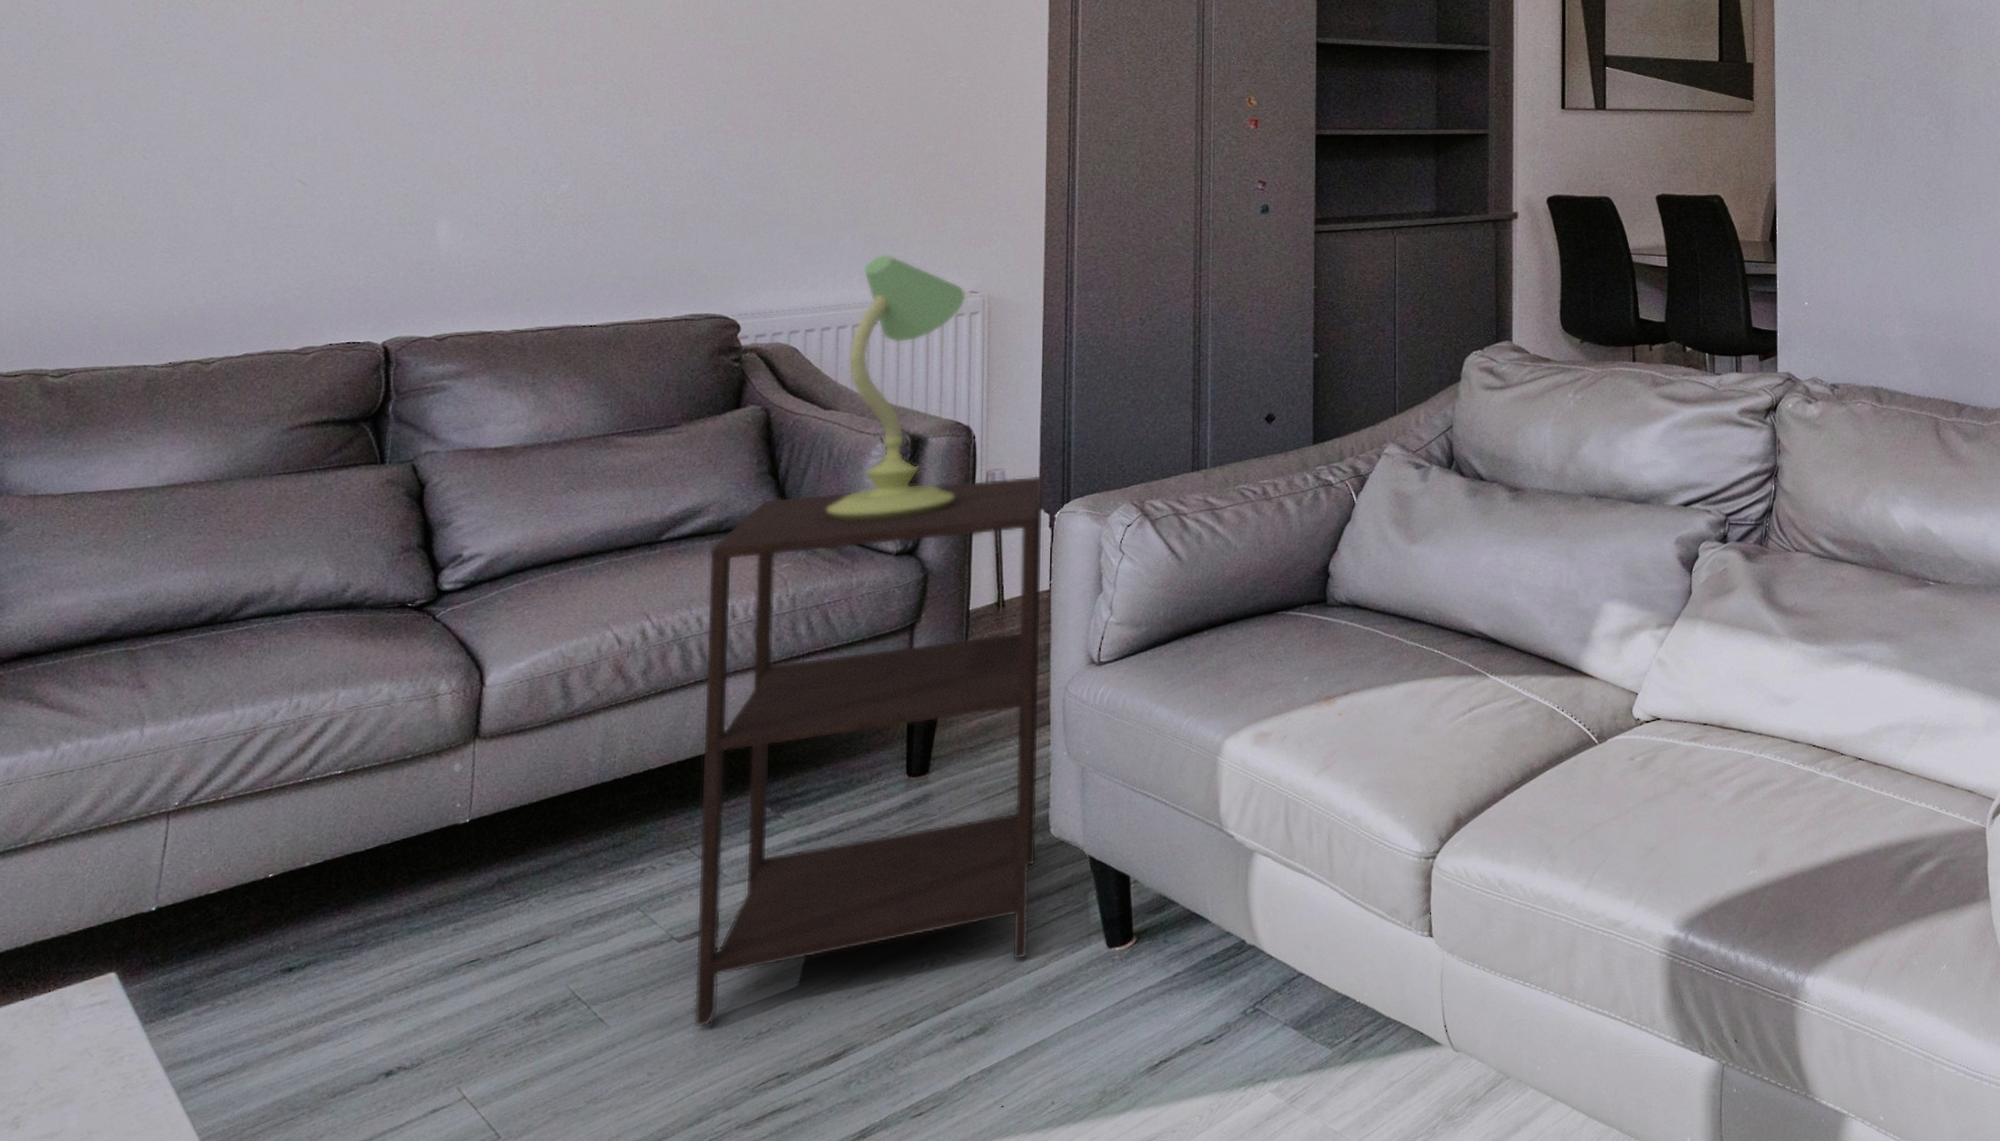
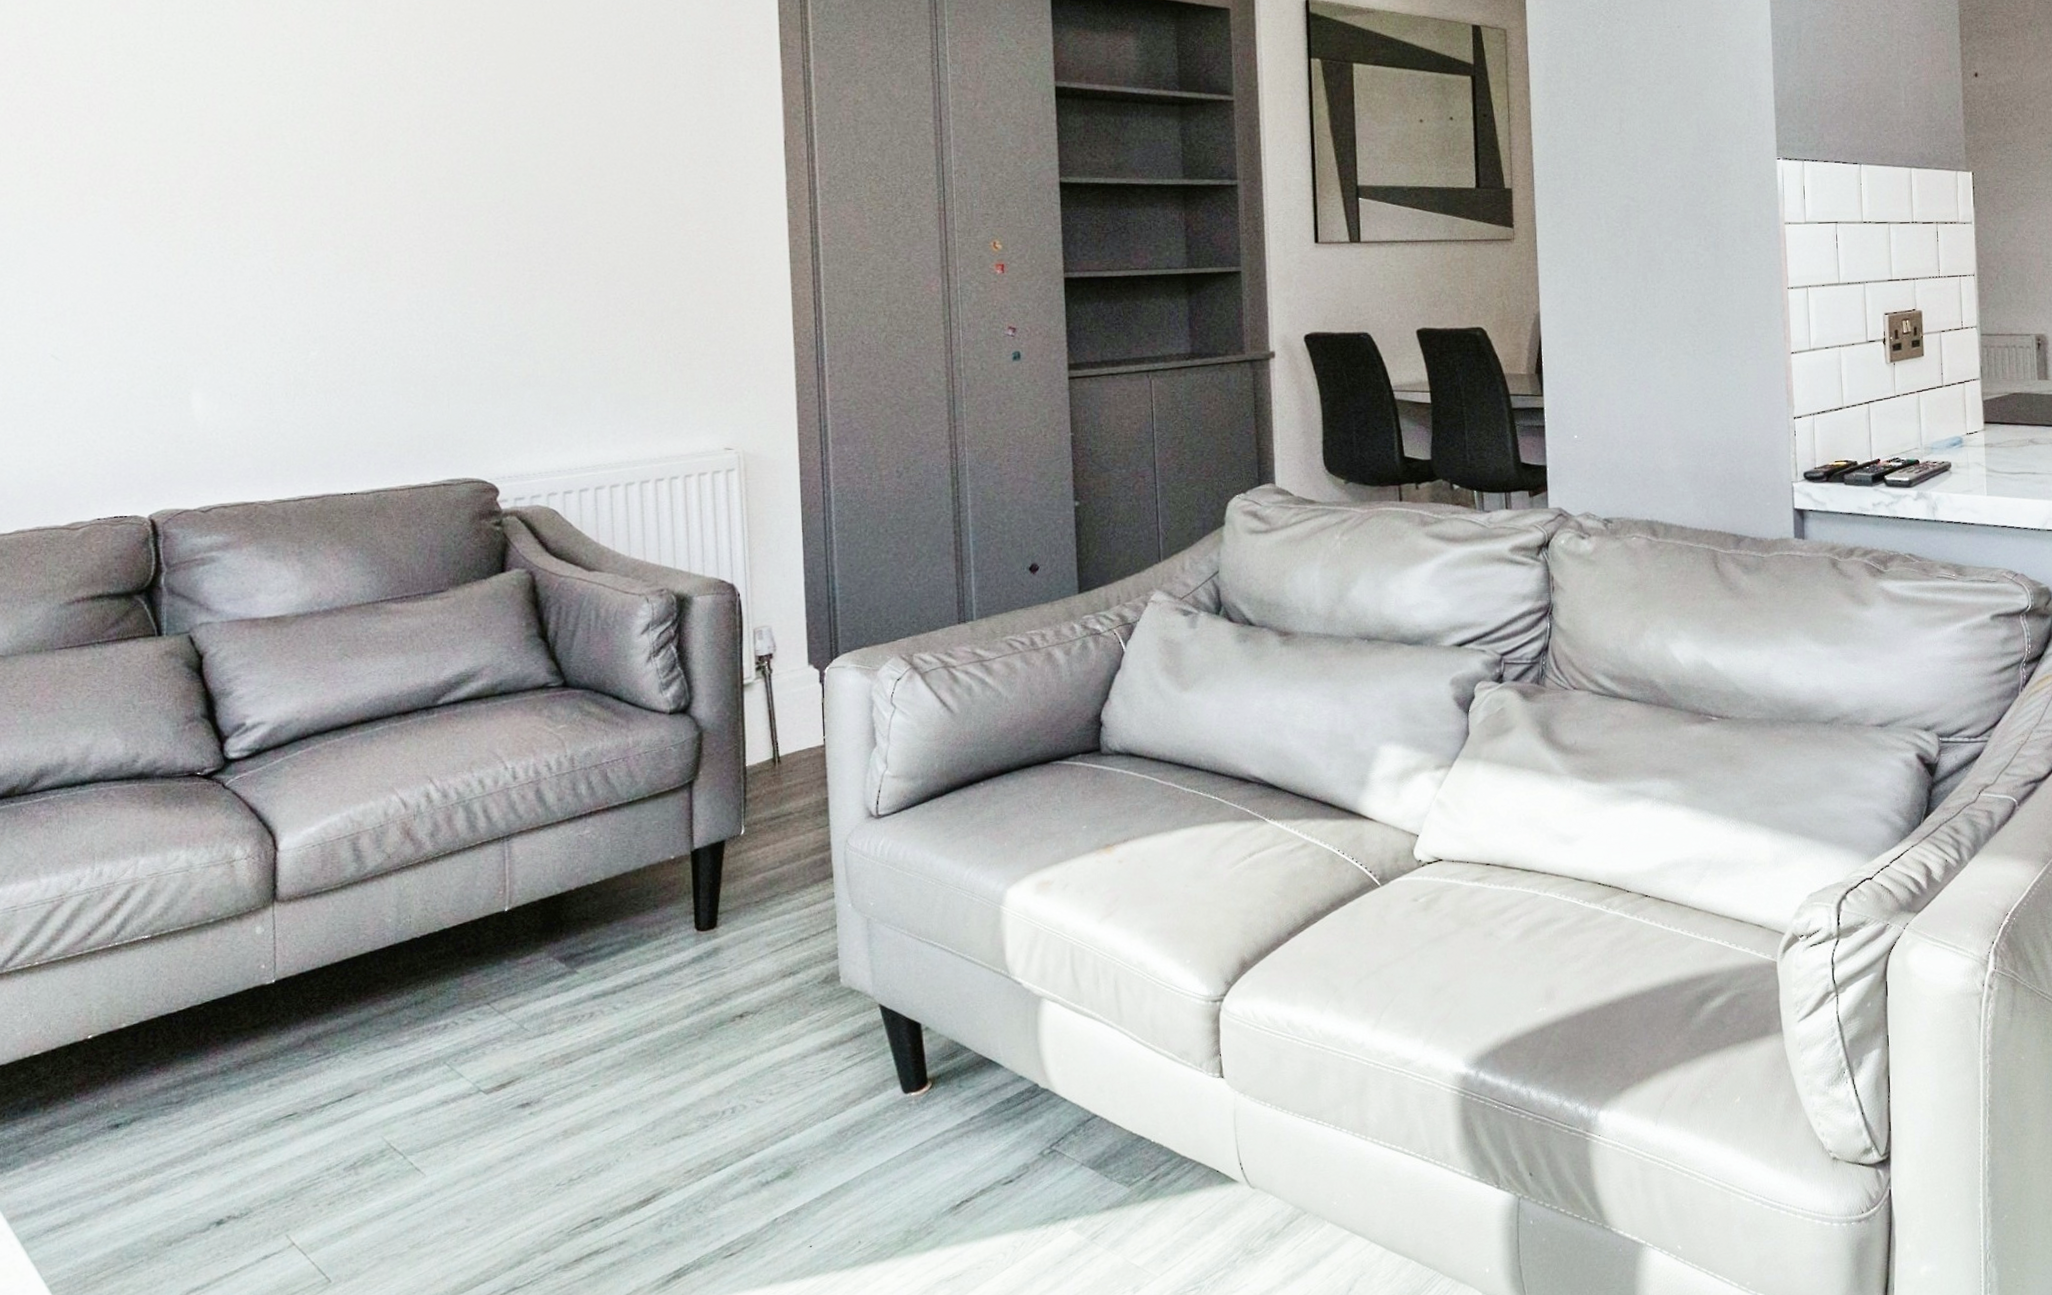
side table: present [694,476,1045,1028] -> none [485,632,829,1175]
table lamp: present [826,254,966,521] -> none [597,413,723,681]

